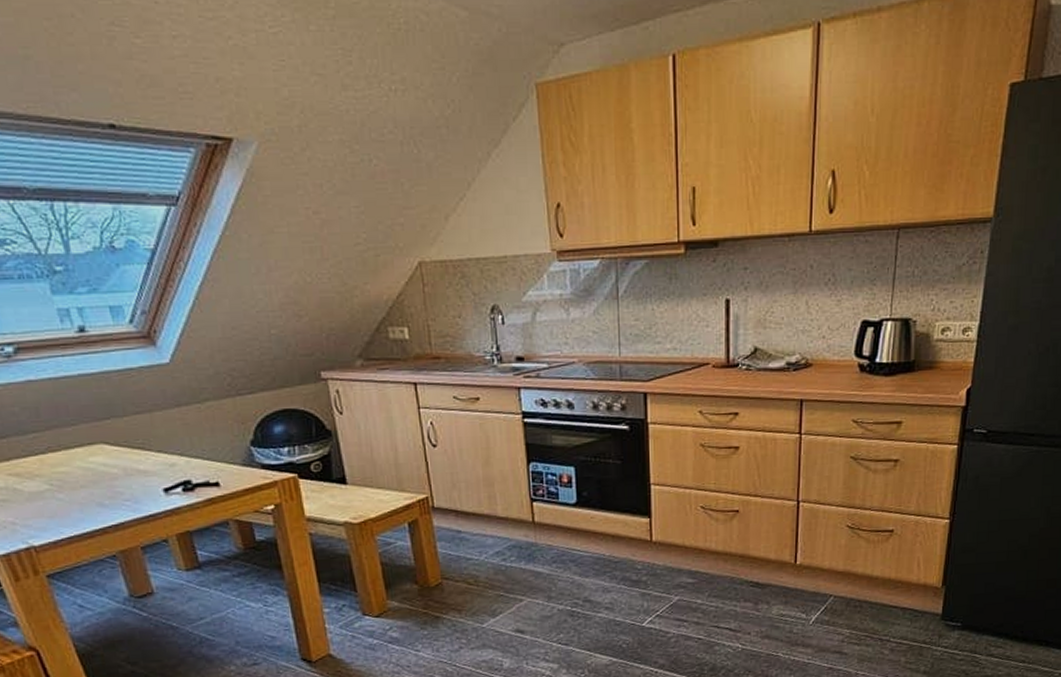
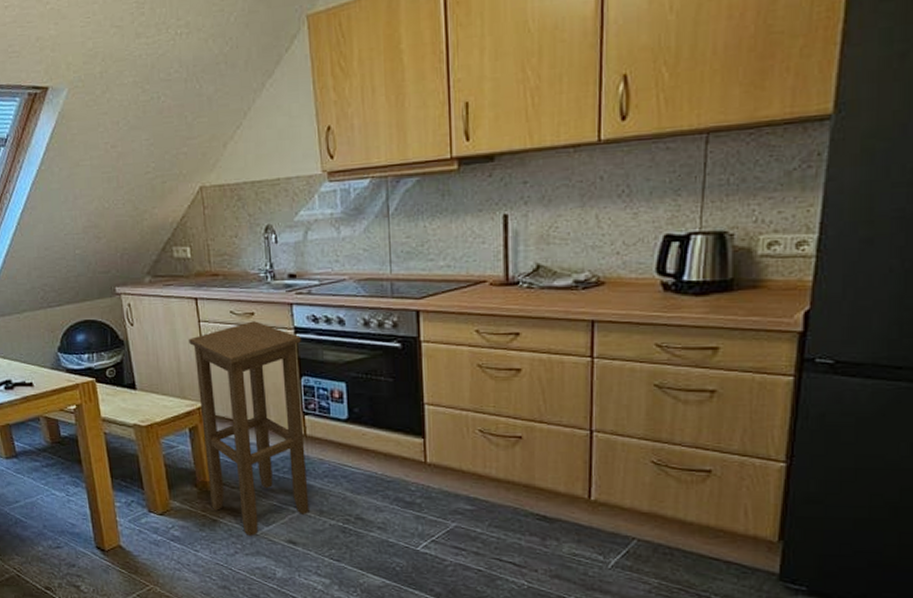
stool: none [407,406,537,630] -> present [189,321,309,537]

